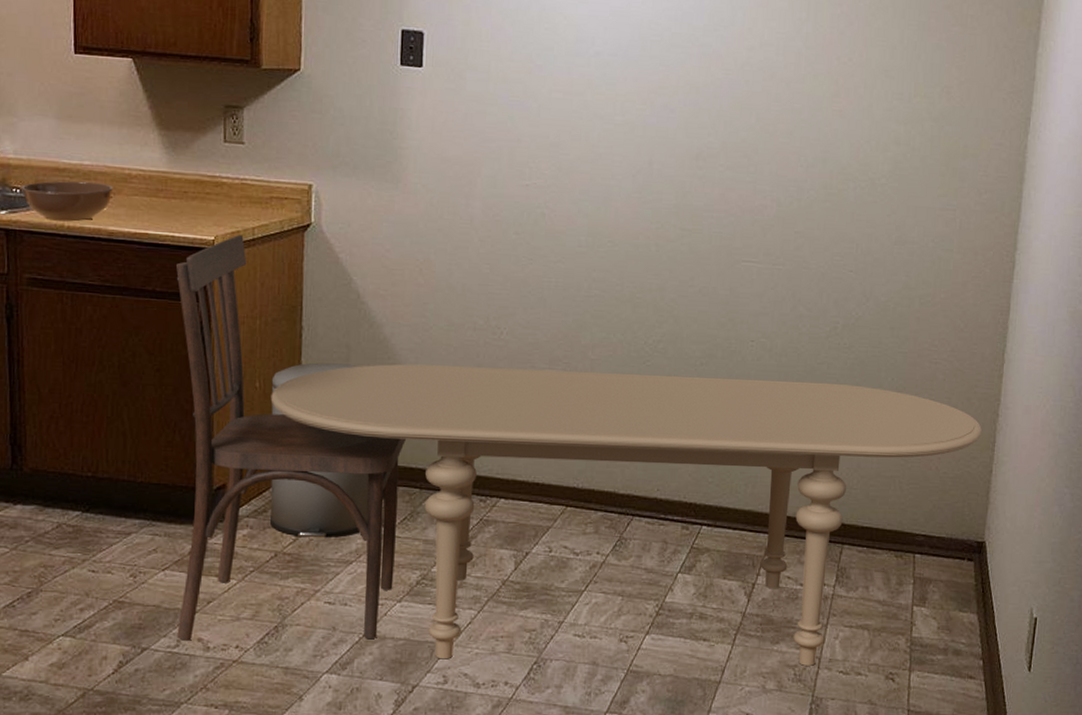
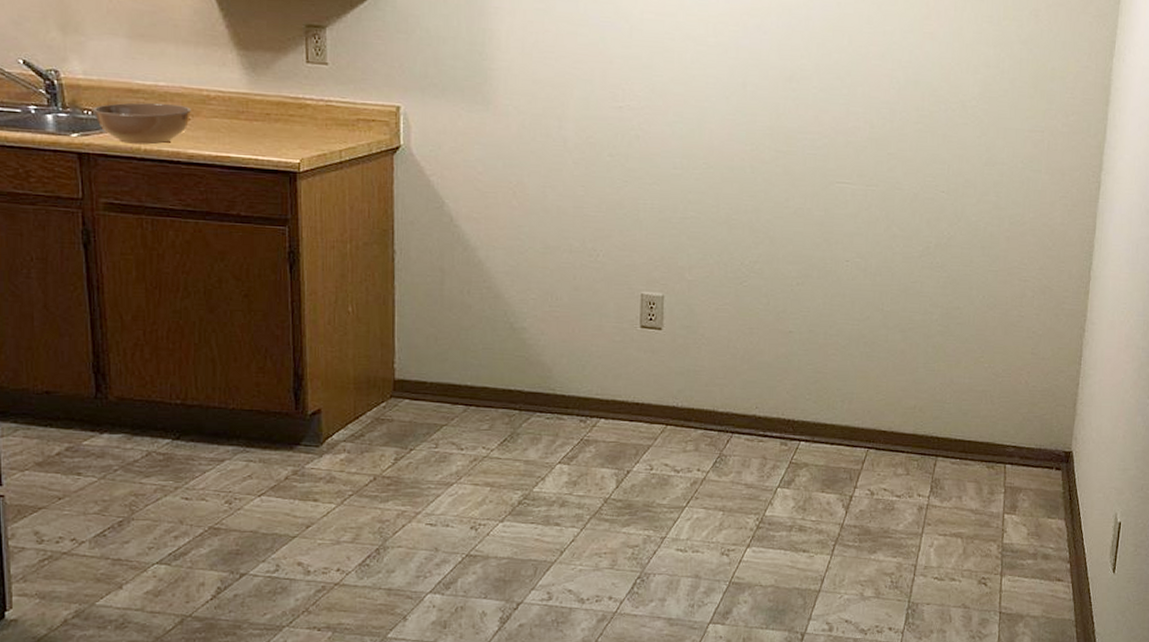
dining chair: present [176,234,406,641] -> none [261,157,504,565]
pedal bin: present [269,362,369,538] -> none [364,286,468,461]
dining table: present [270,364,983,666] -> none [364,287,1070,577]

